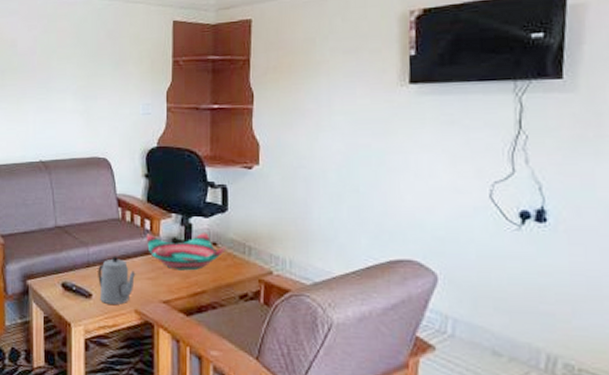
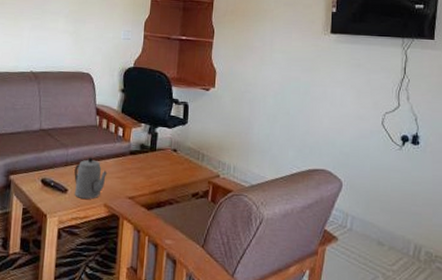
decorative bowl: present [146,231,226,271] -> none [118,139,184,172]

